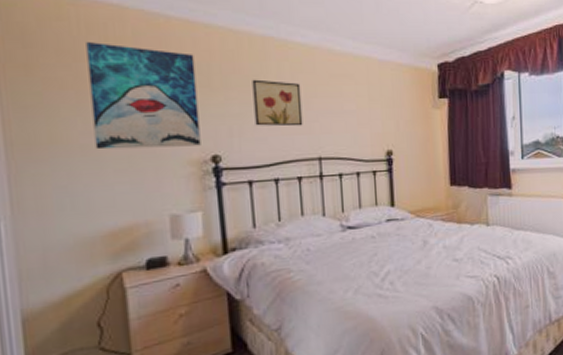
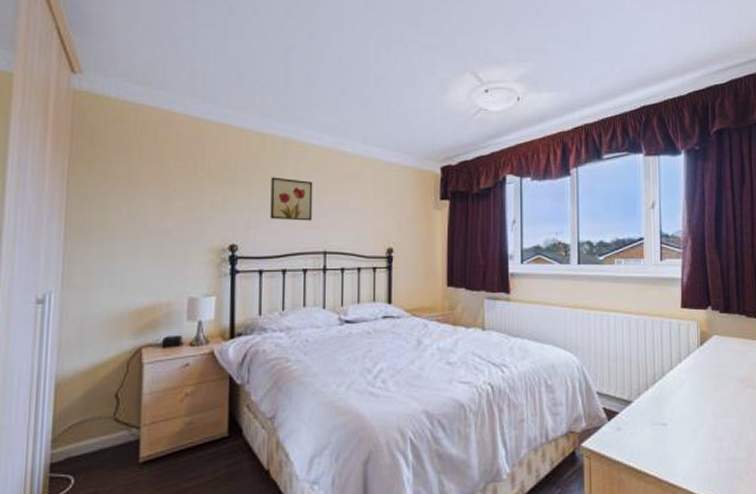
wall art: present [86,42,201,150] -> none [135,142,224,235]

